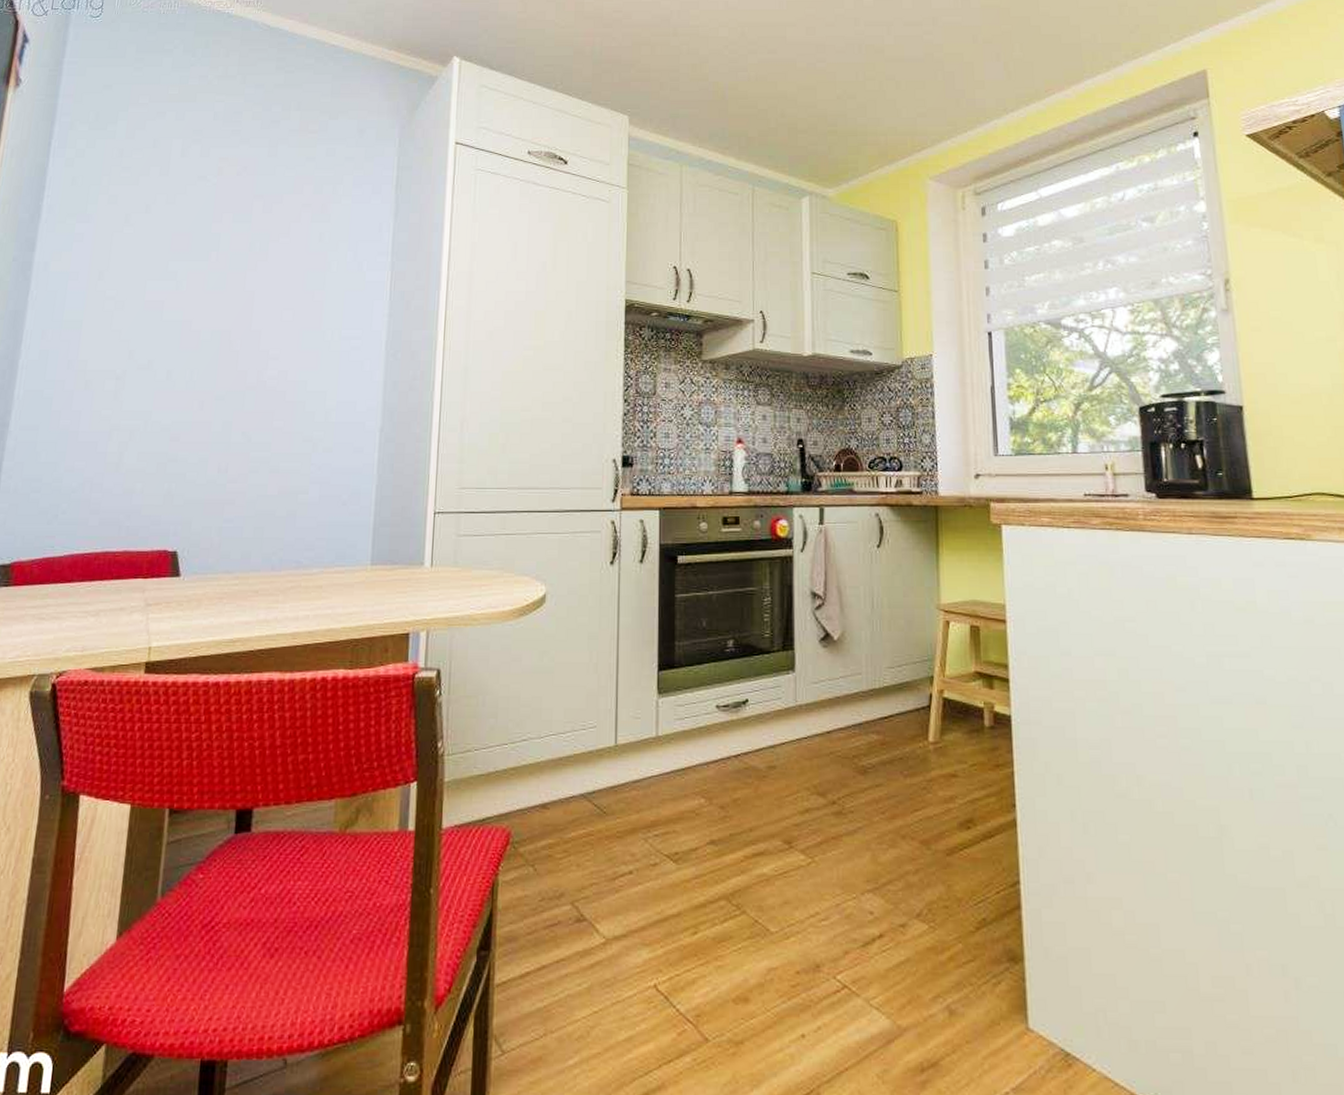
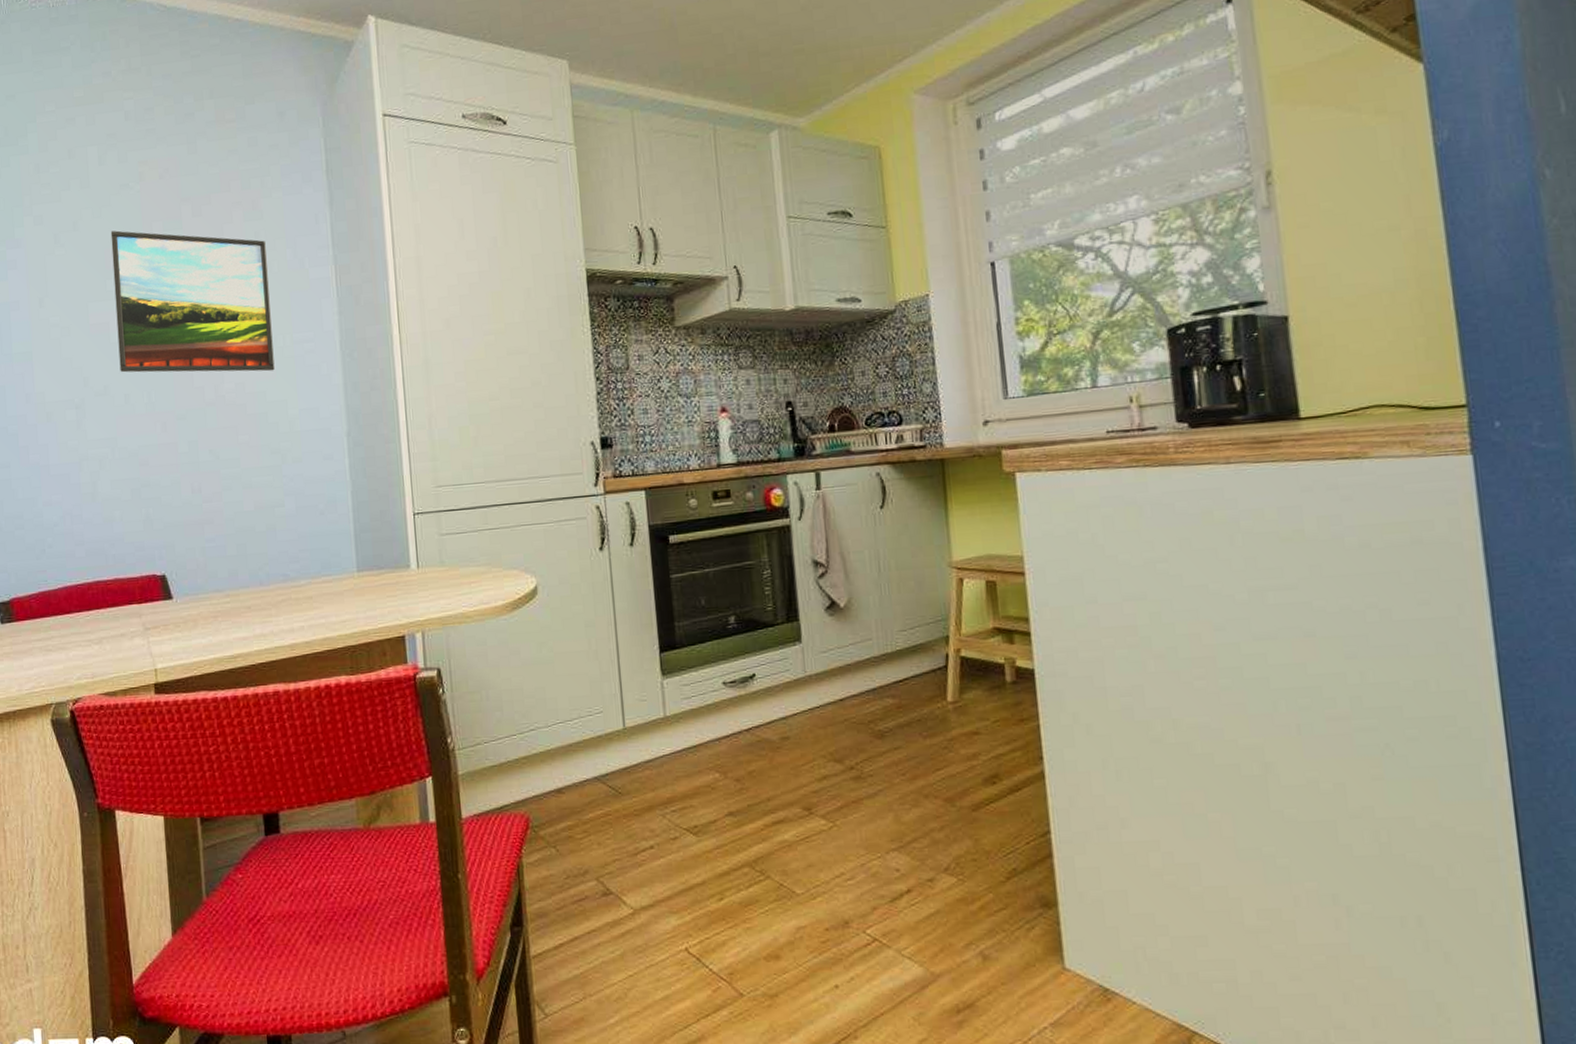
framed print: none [167,217,329,363] -> present [110,230,275,373]

